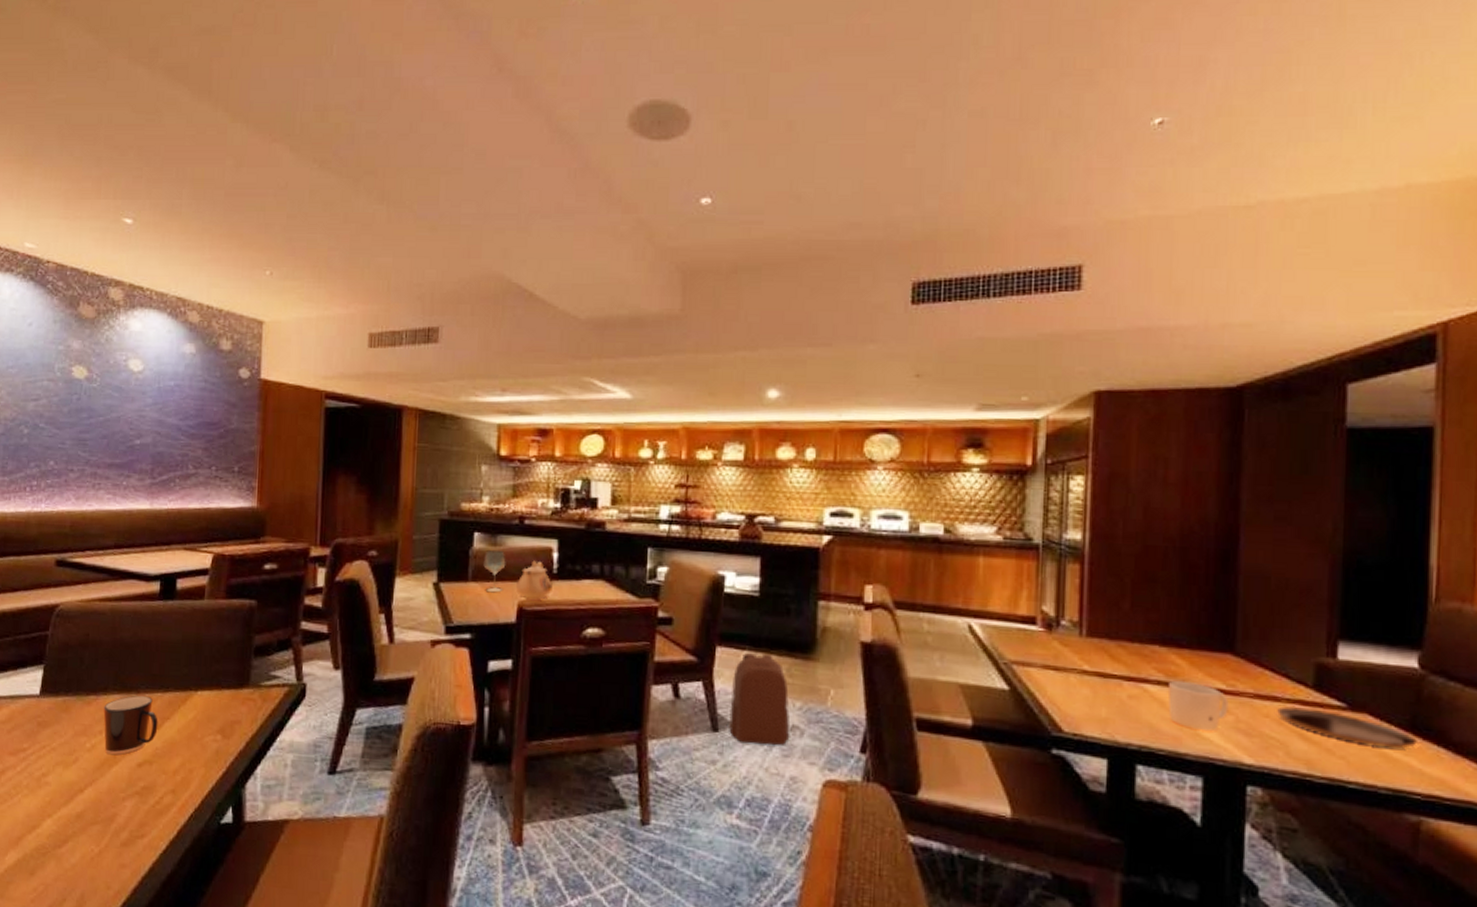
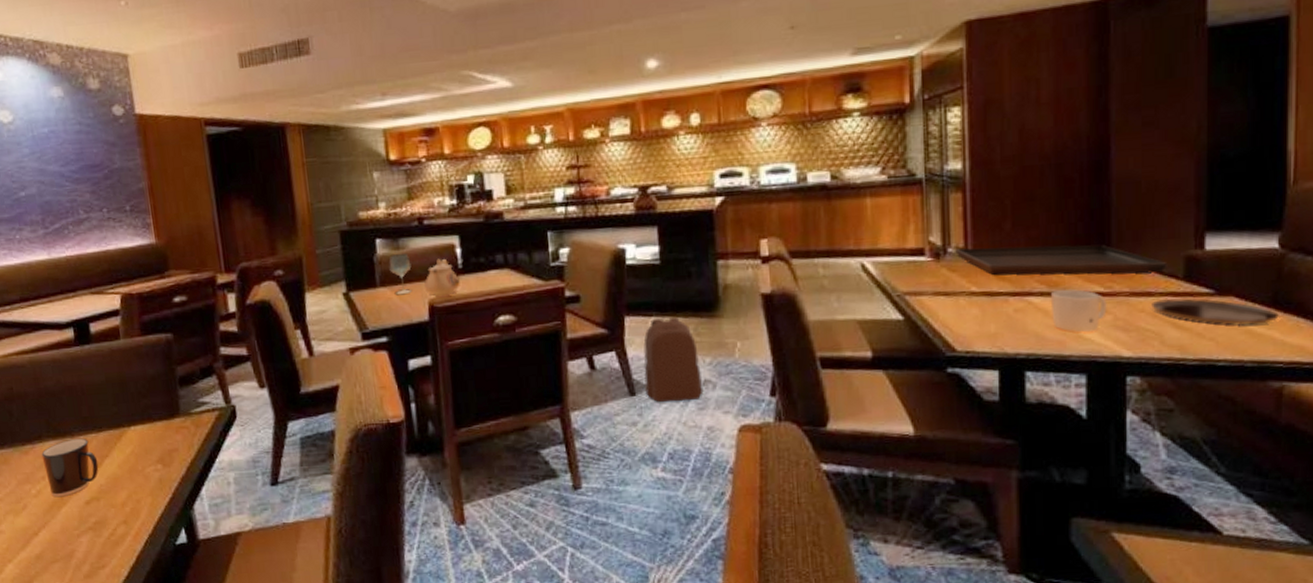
serving tray: none [1069,623,1296,678] -> present [955,244,1168,275]

